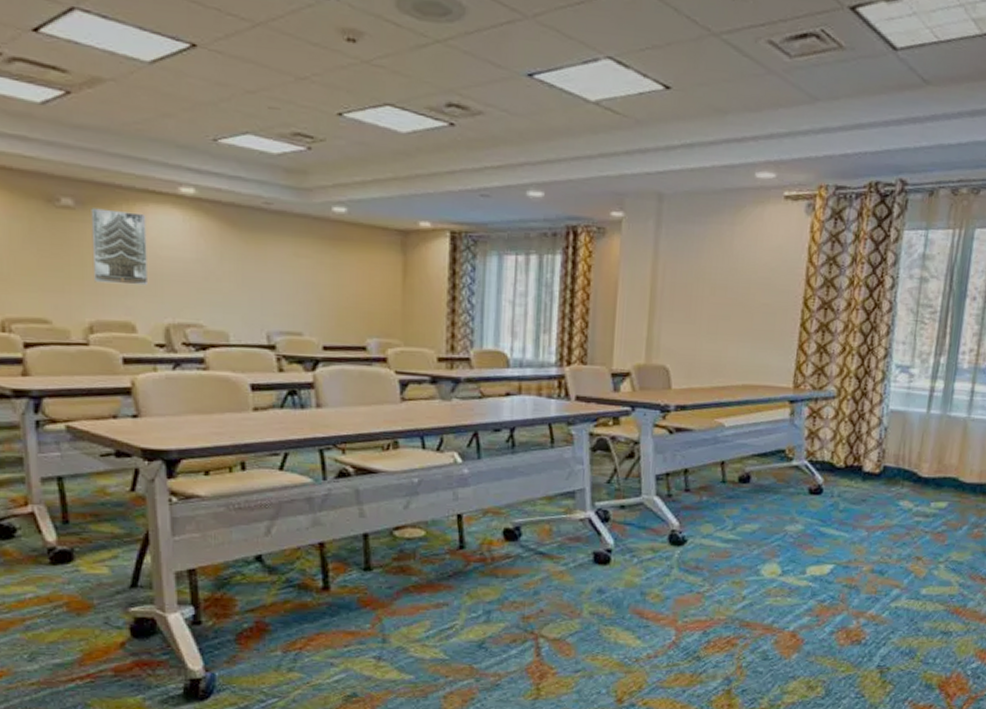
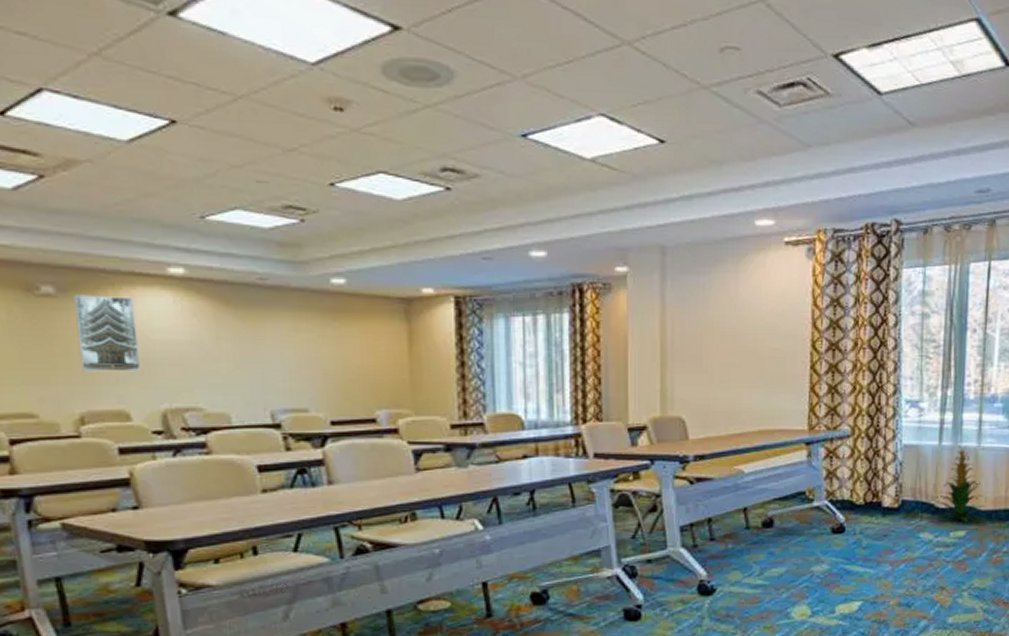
indoor plant: none [918,416,972,495] -> present [936,446,987,522]

